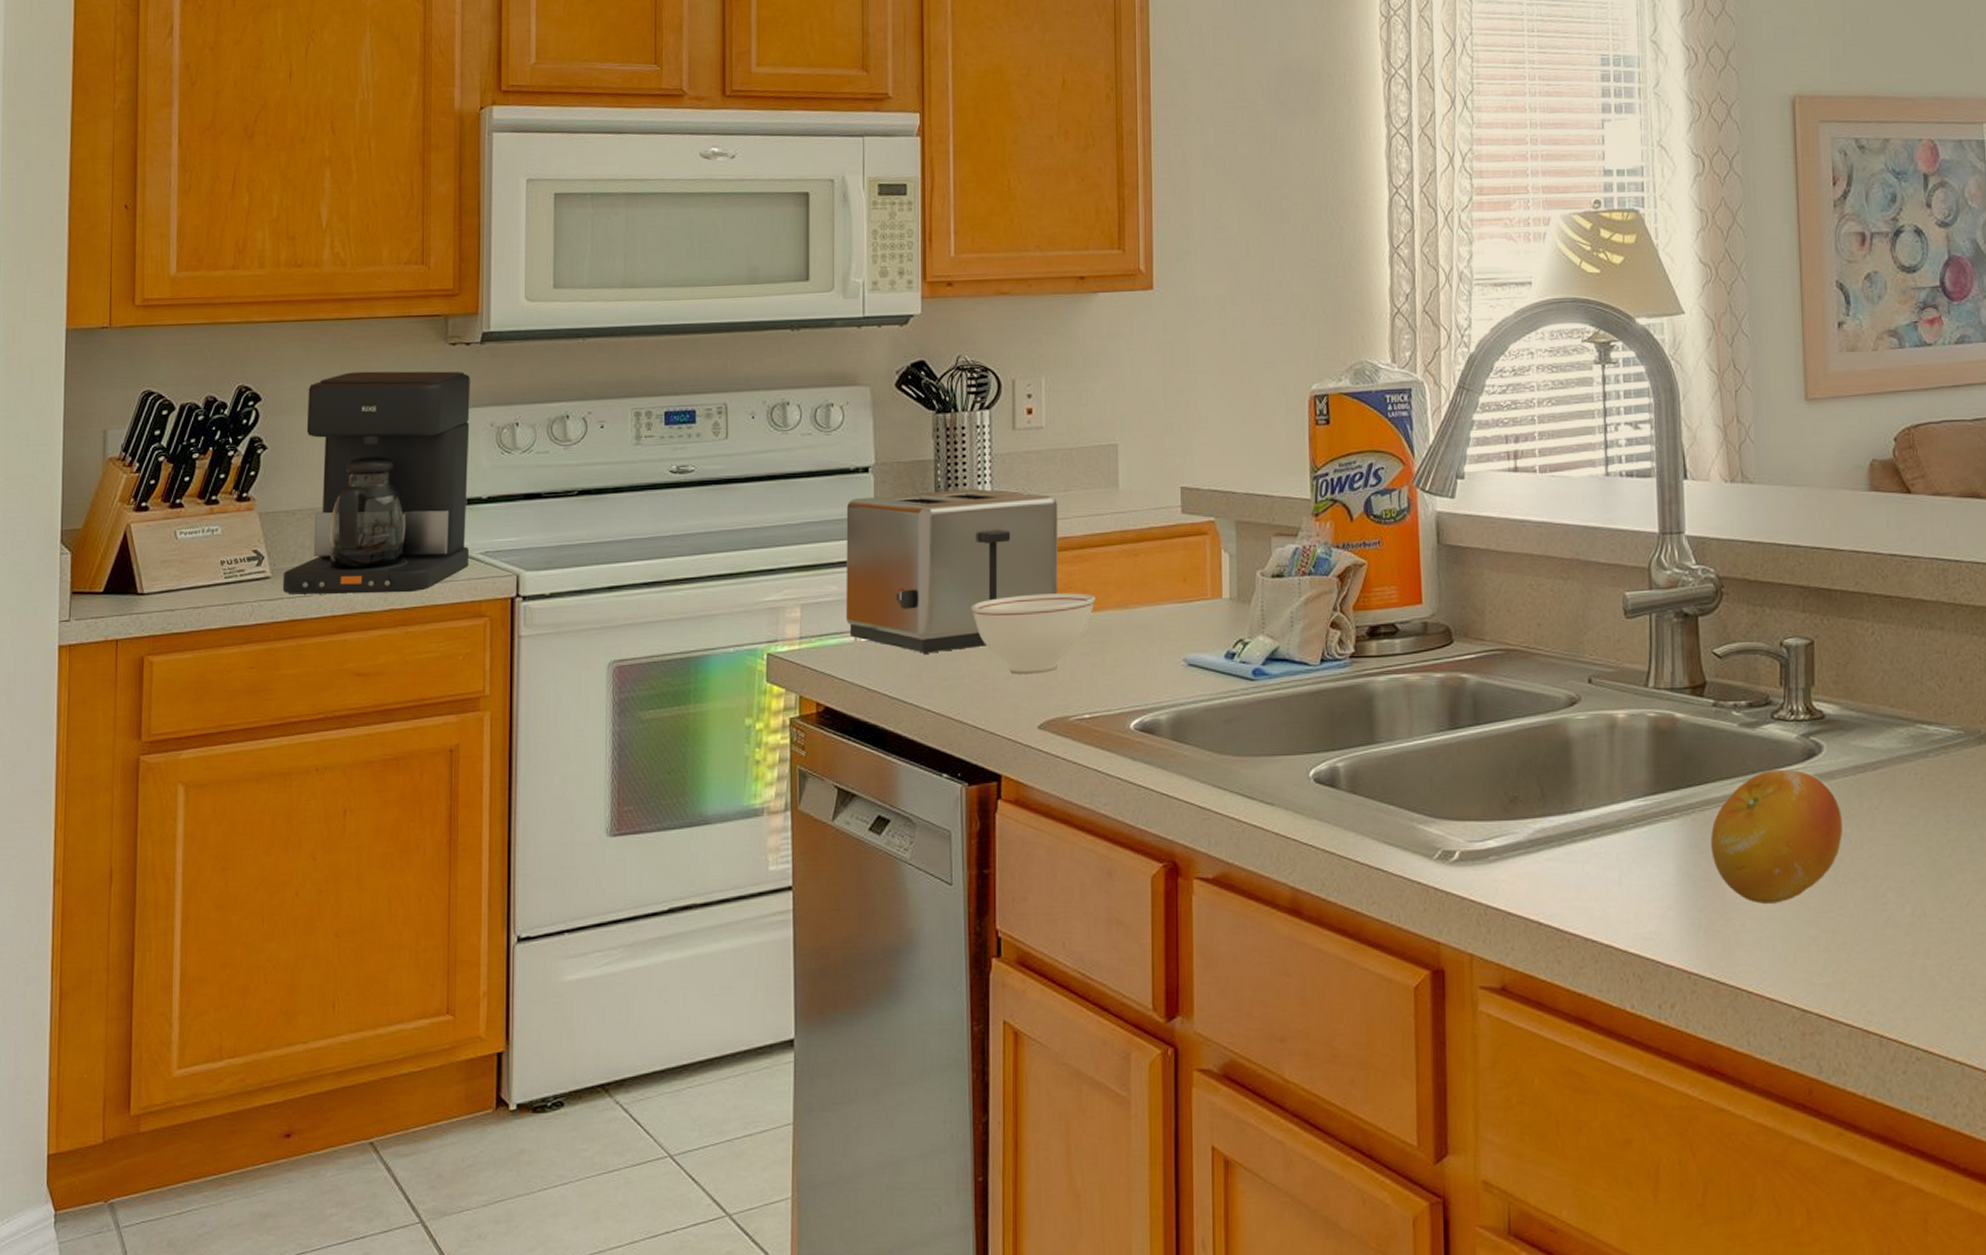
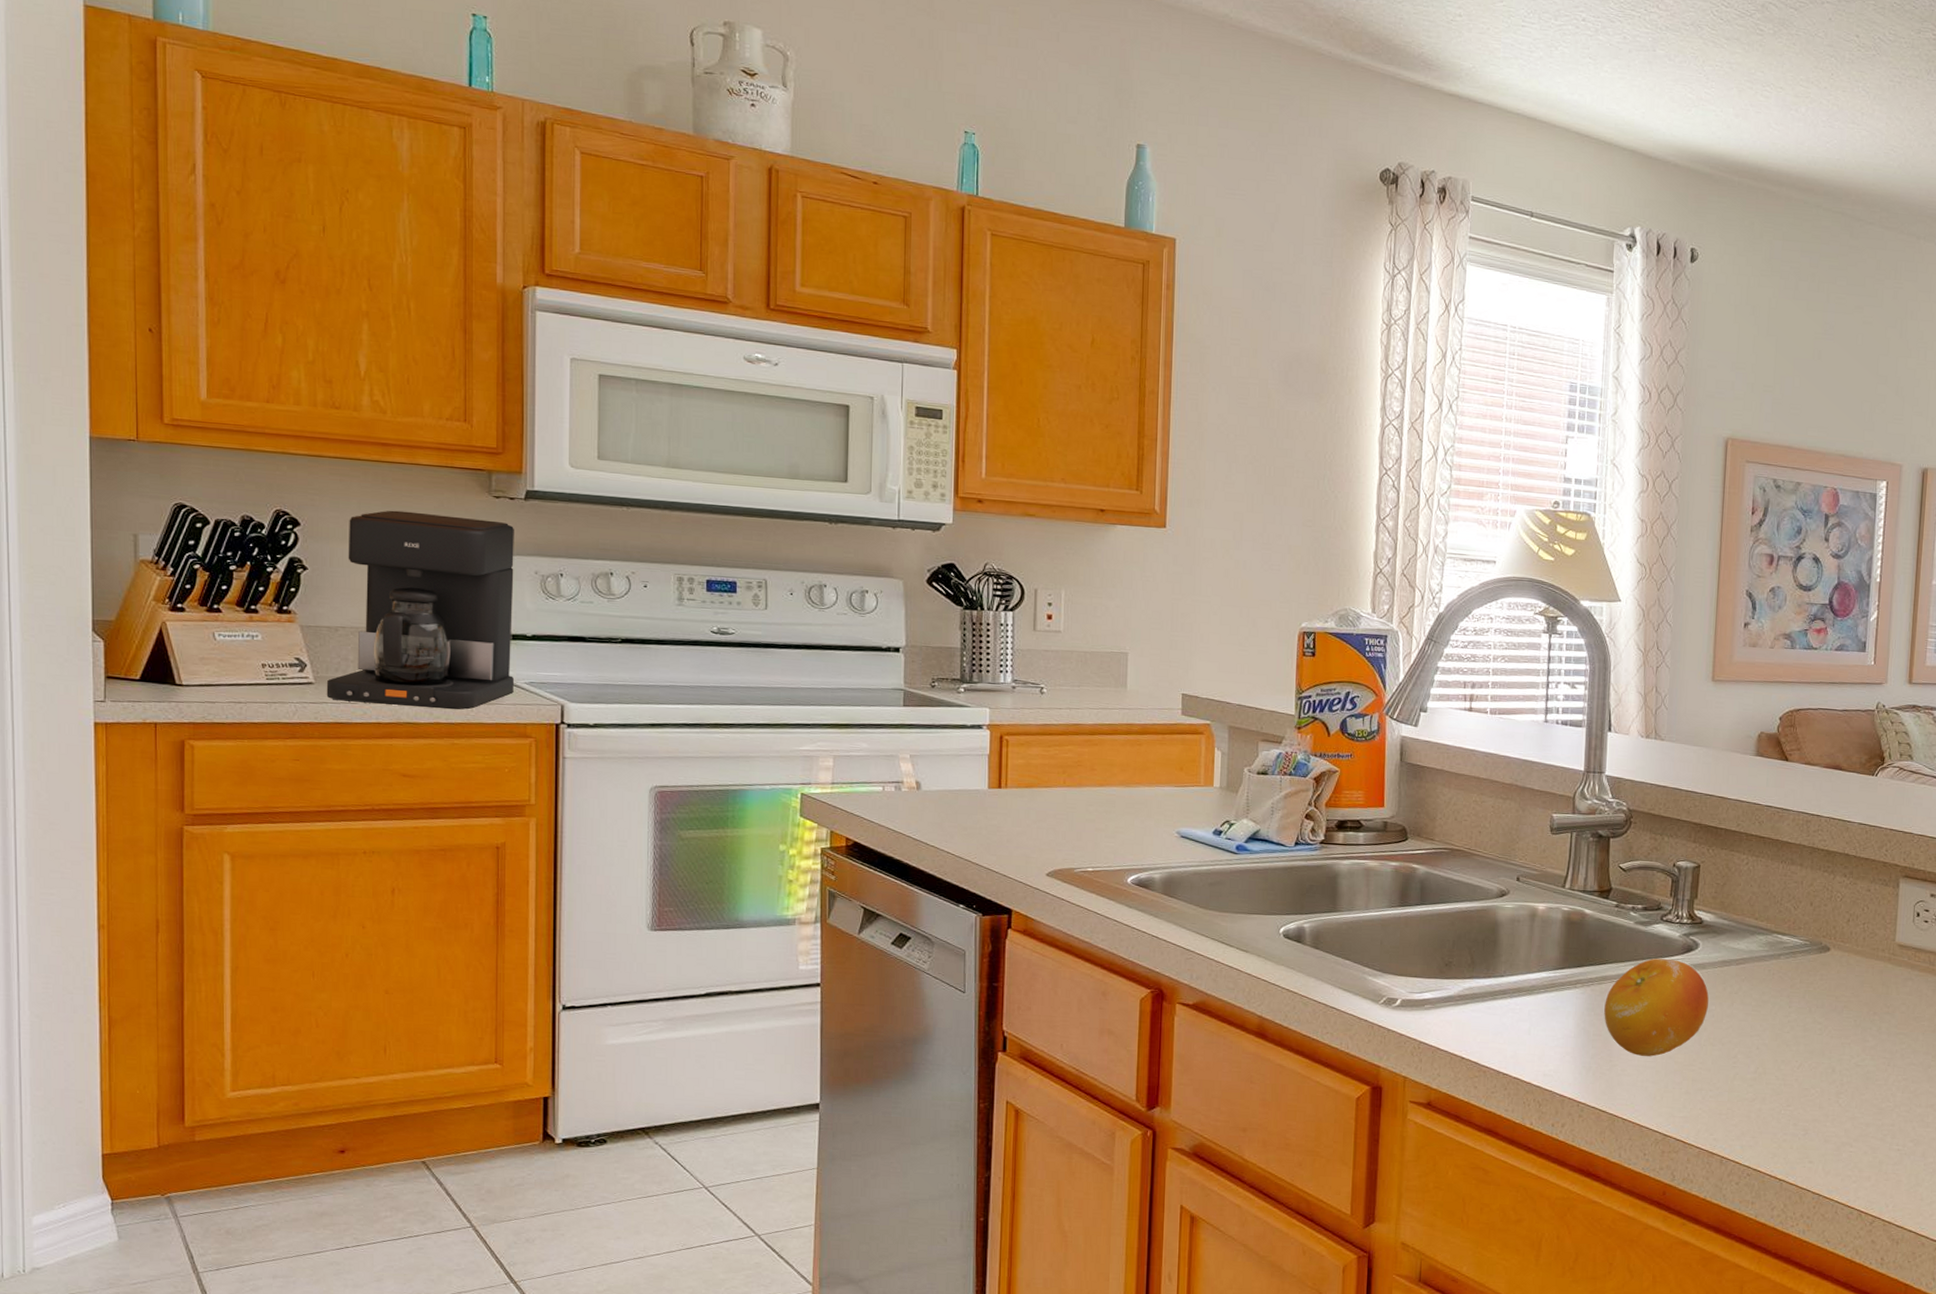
toaster: present [845,489,1059,654] -> none [874,672,1072,807]
bowl: present [971,593,1095,675] -> none [990,767,1102,832]

